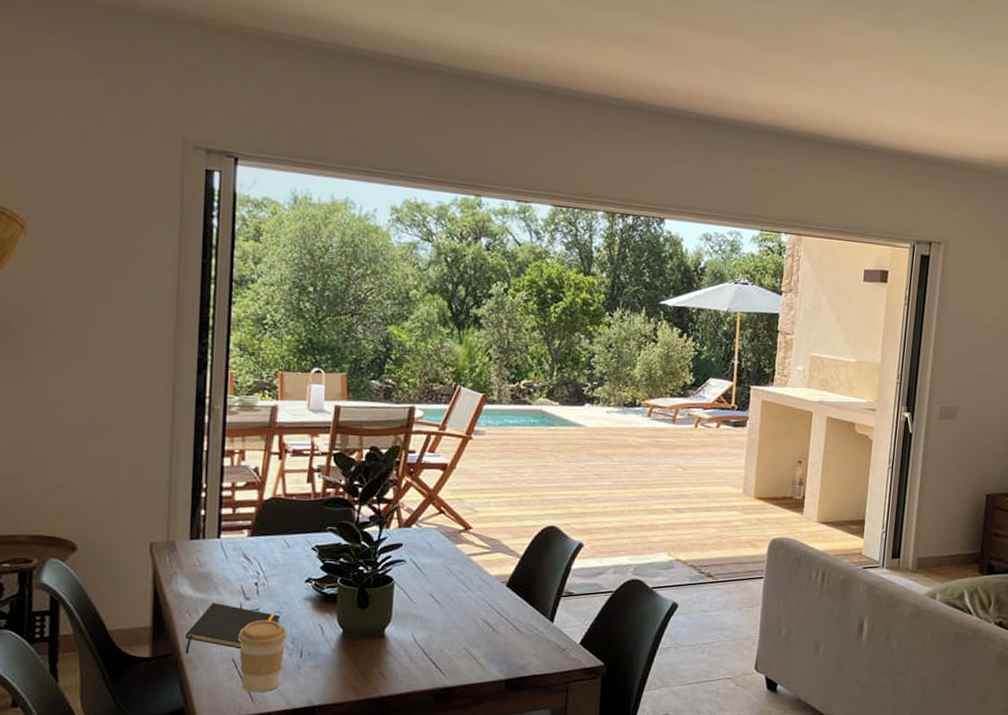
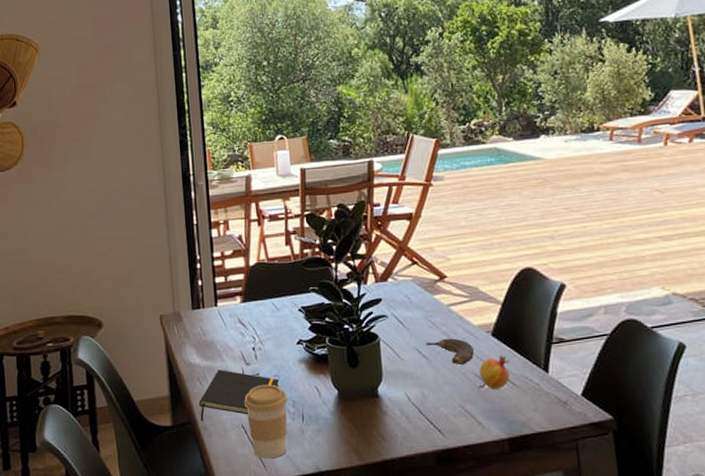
banana: none [440,585,487,612] -> present [425,338,474,366]
fruit: none [485,603,520,635] -> present [478,354,511,389]

